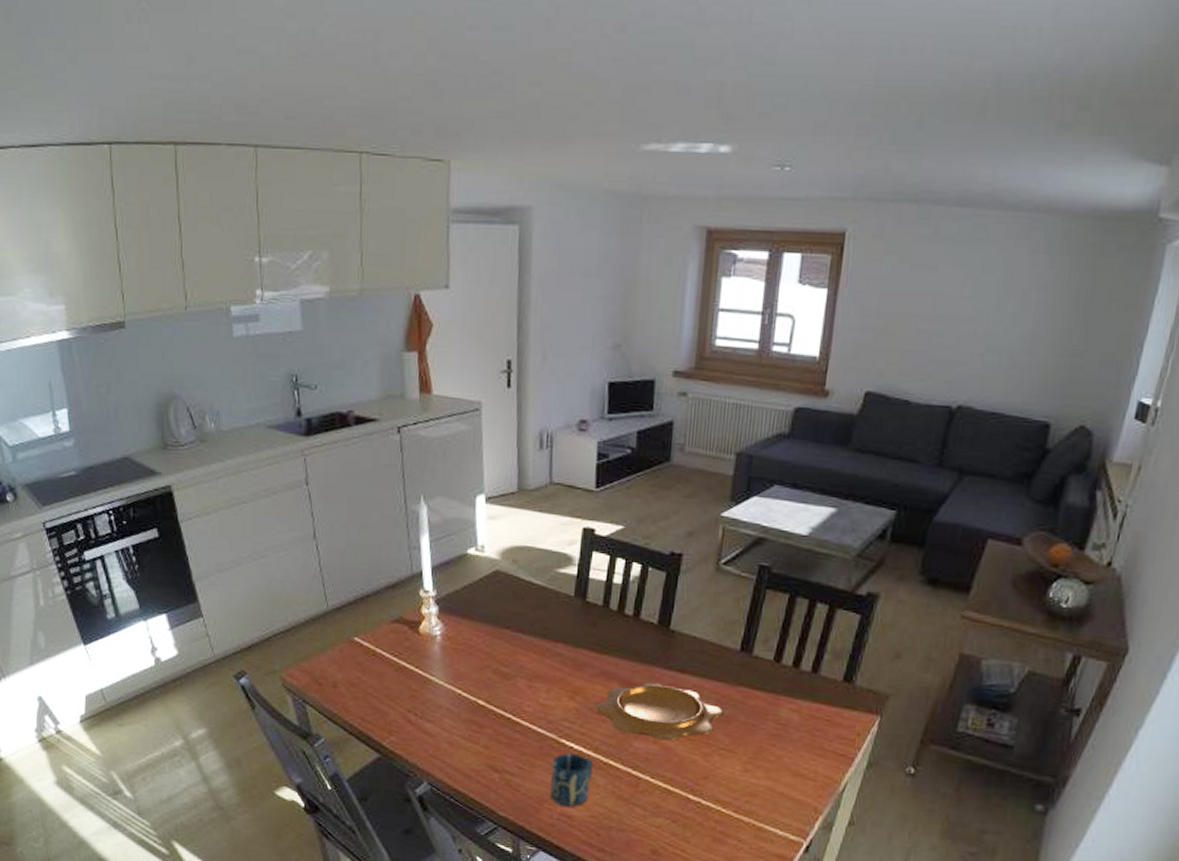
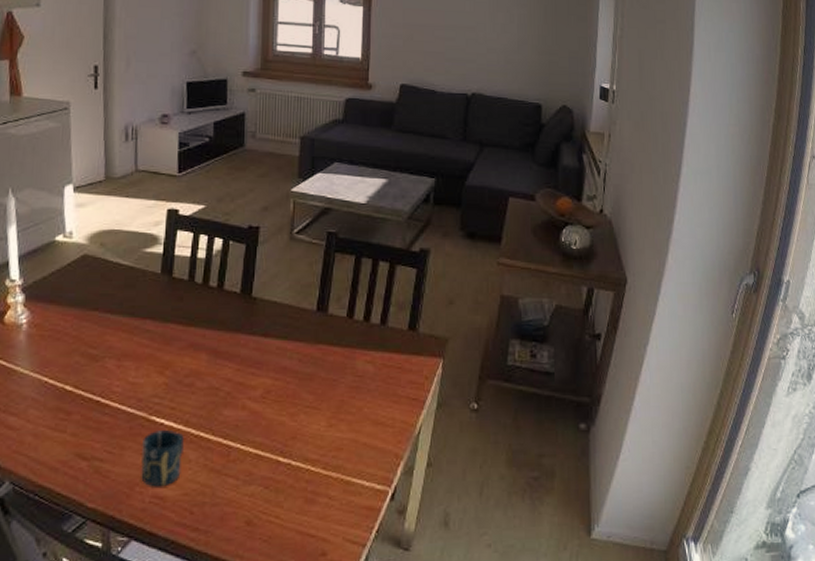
decorative bowl: present [595,683,724,741] -> none [184,350,306,406]

